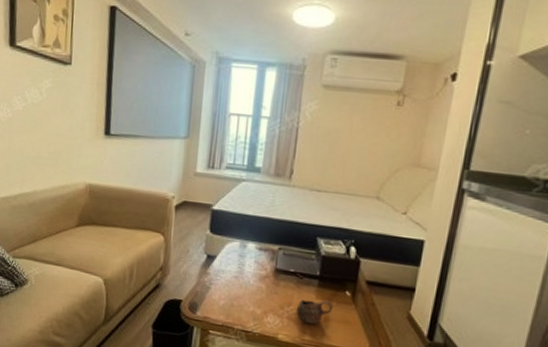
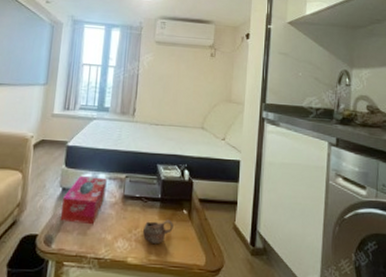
tissue box: none [205,244,257,297] -> present [60,176,107,225]

